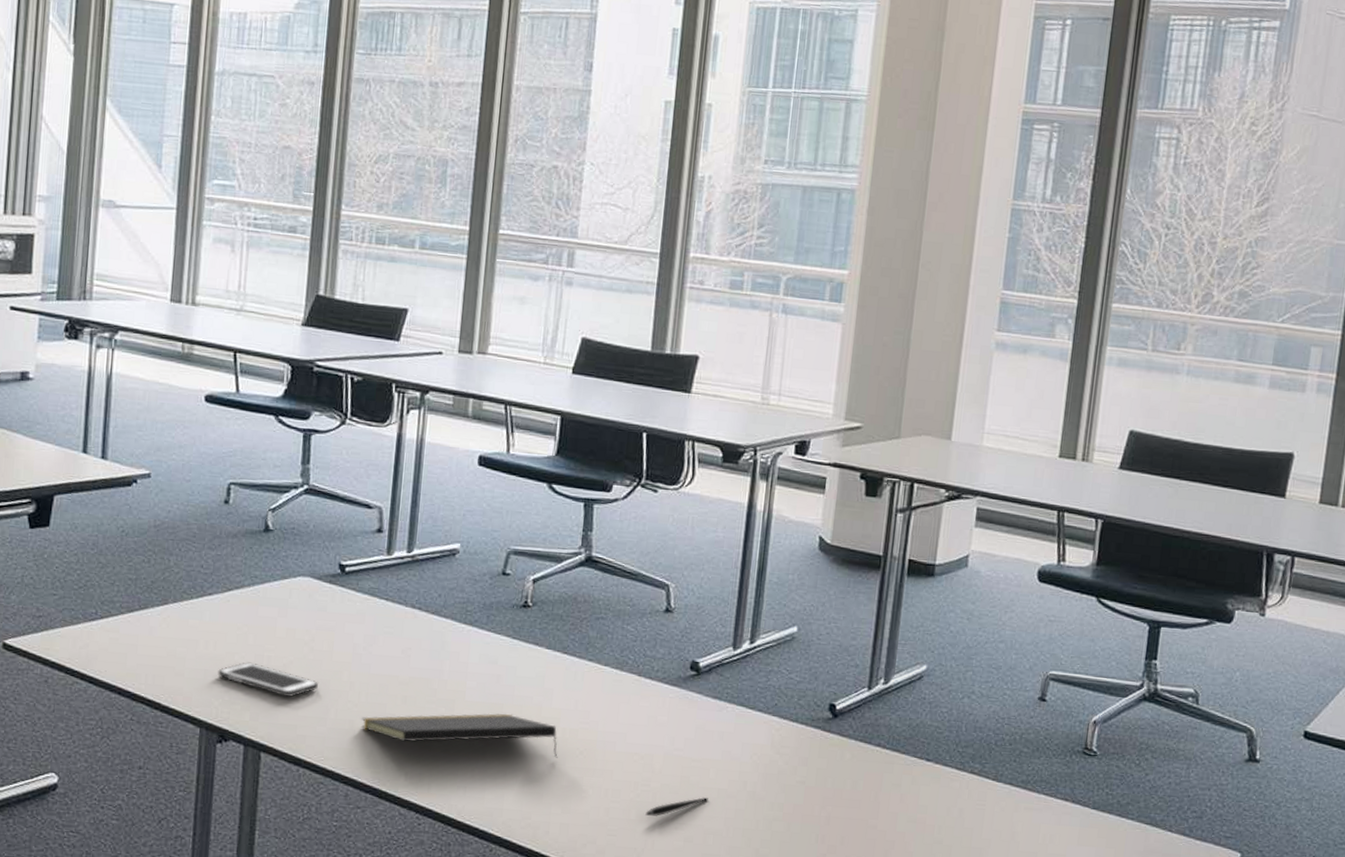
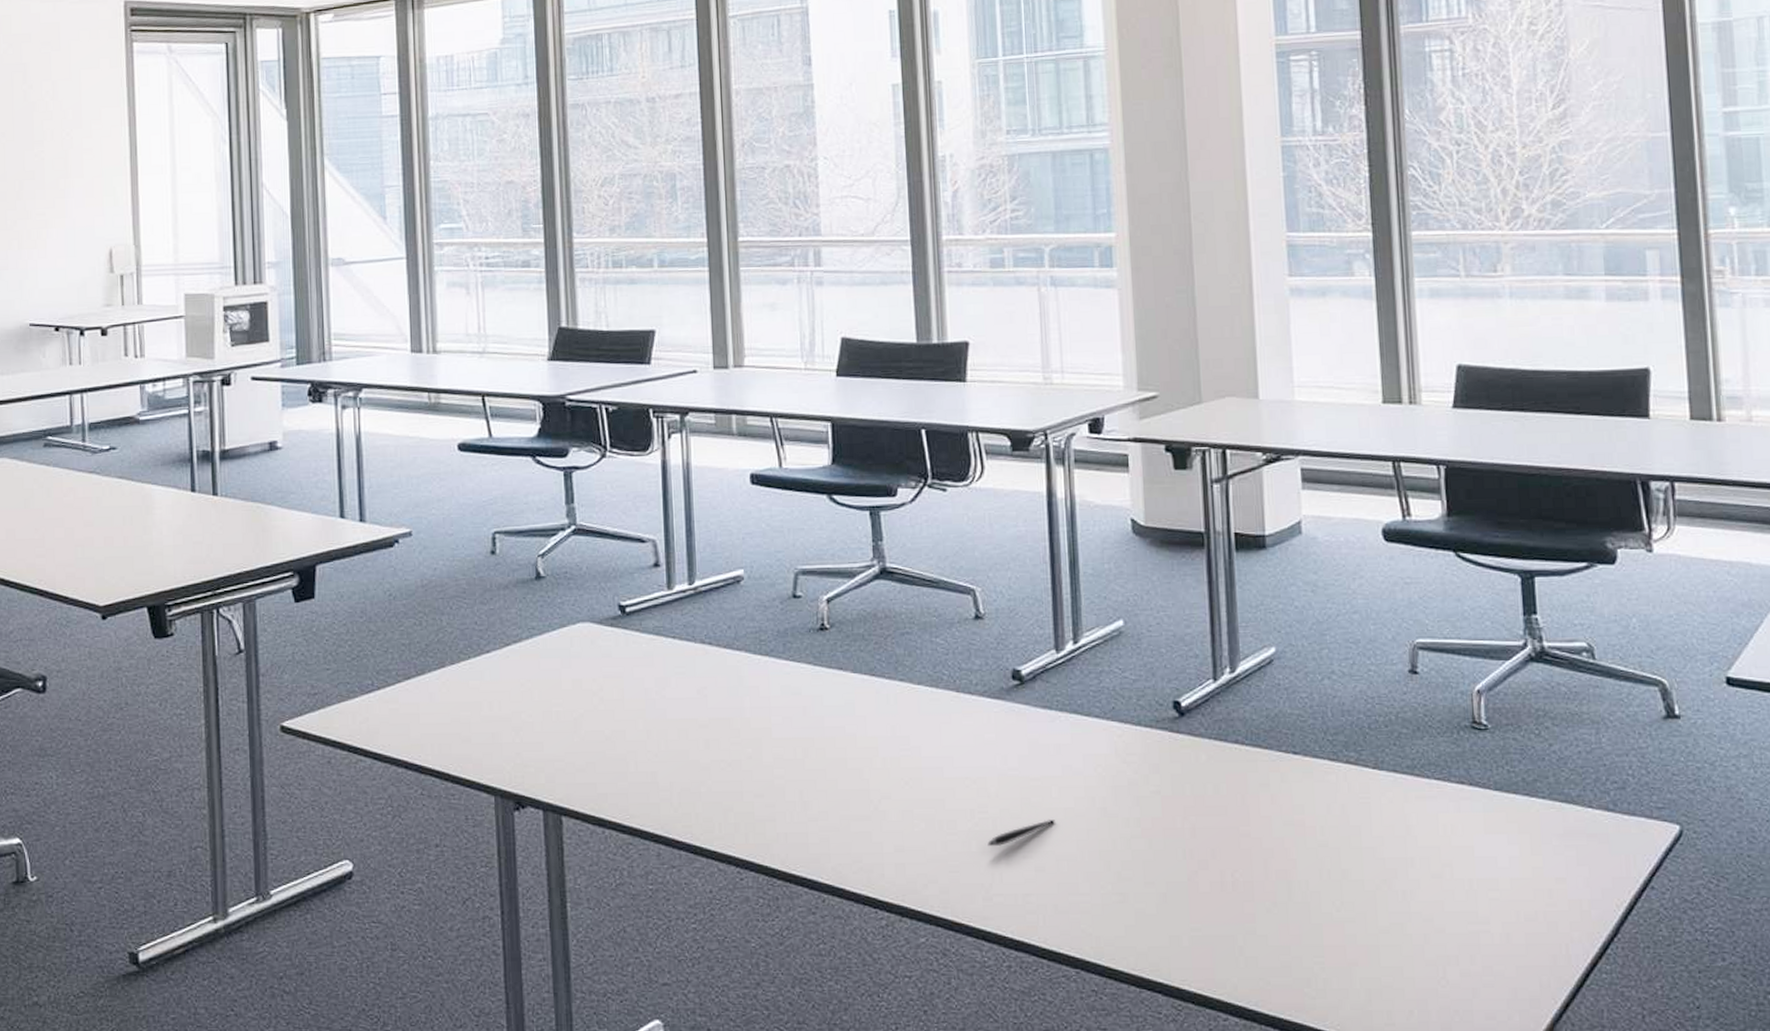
cell phone: present [217,662,318,697] -> none [506,720,613,754]
notepad: present [361,713,558,758] -> none [664,747,882,792]

